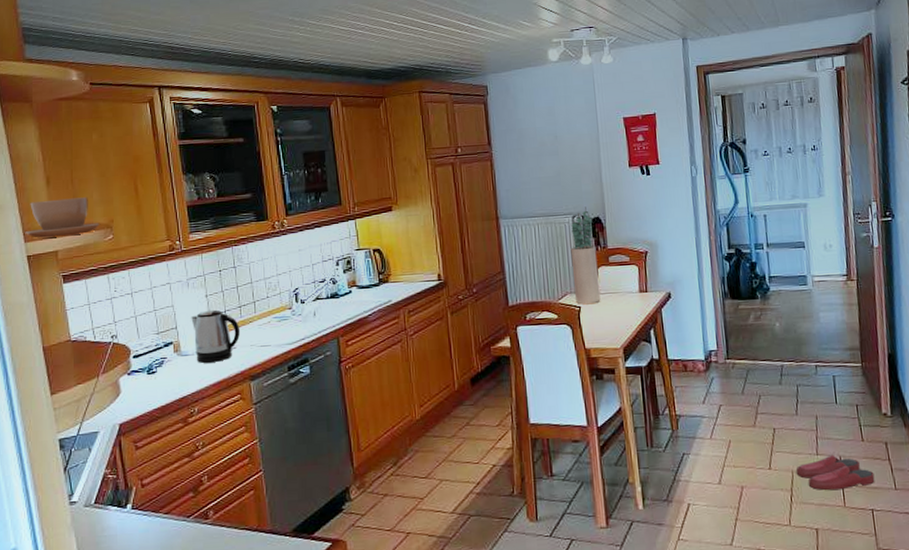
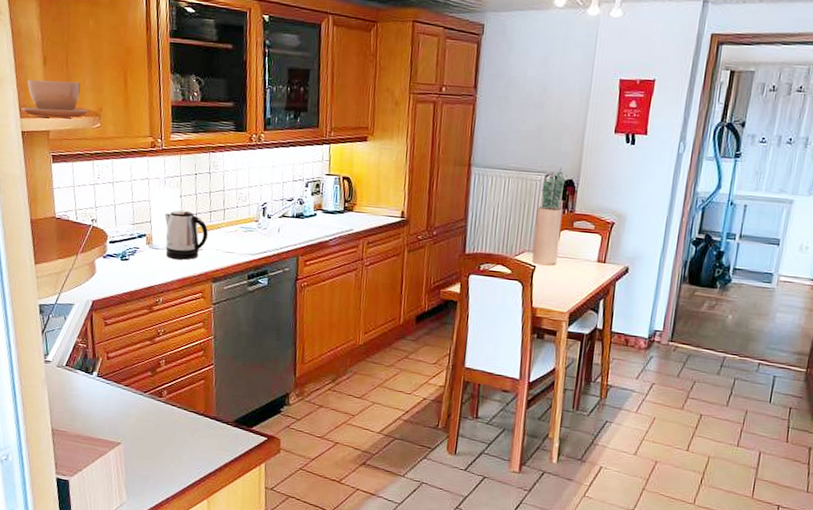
slippers: present [796,454,875,491] -> none [712,449,790,483]

